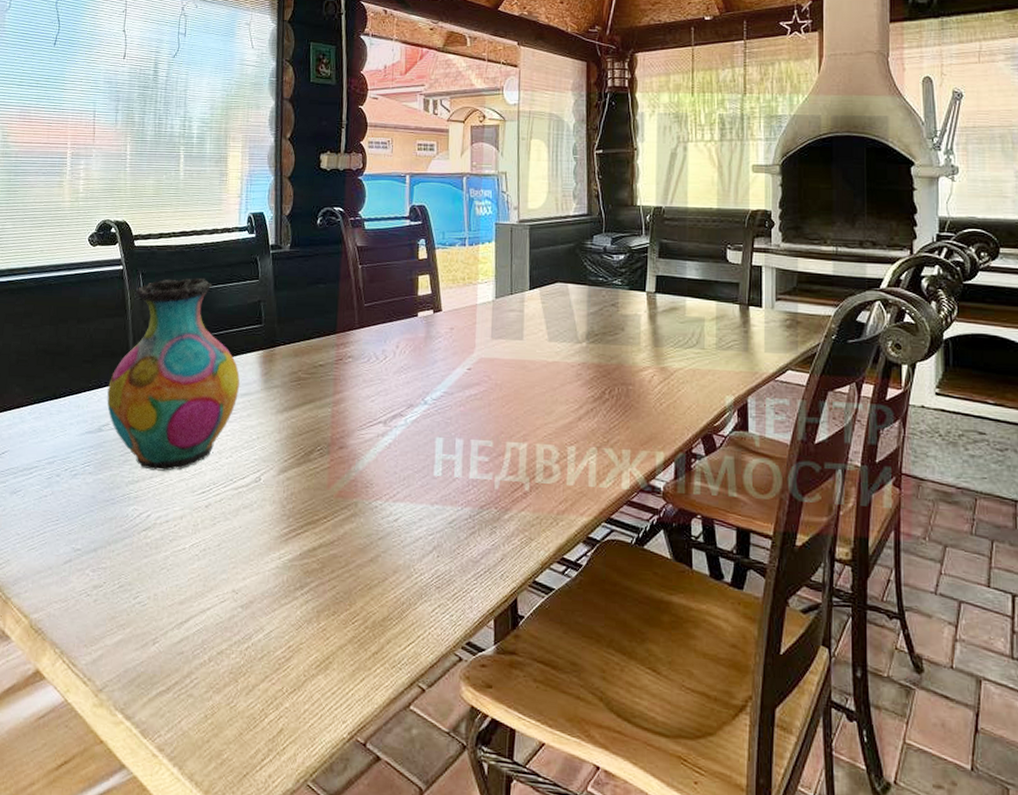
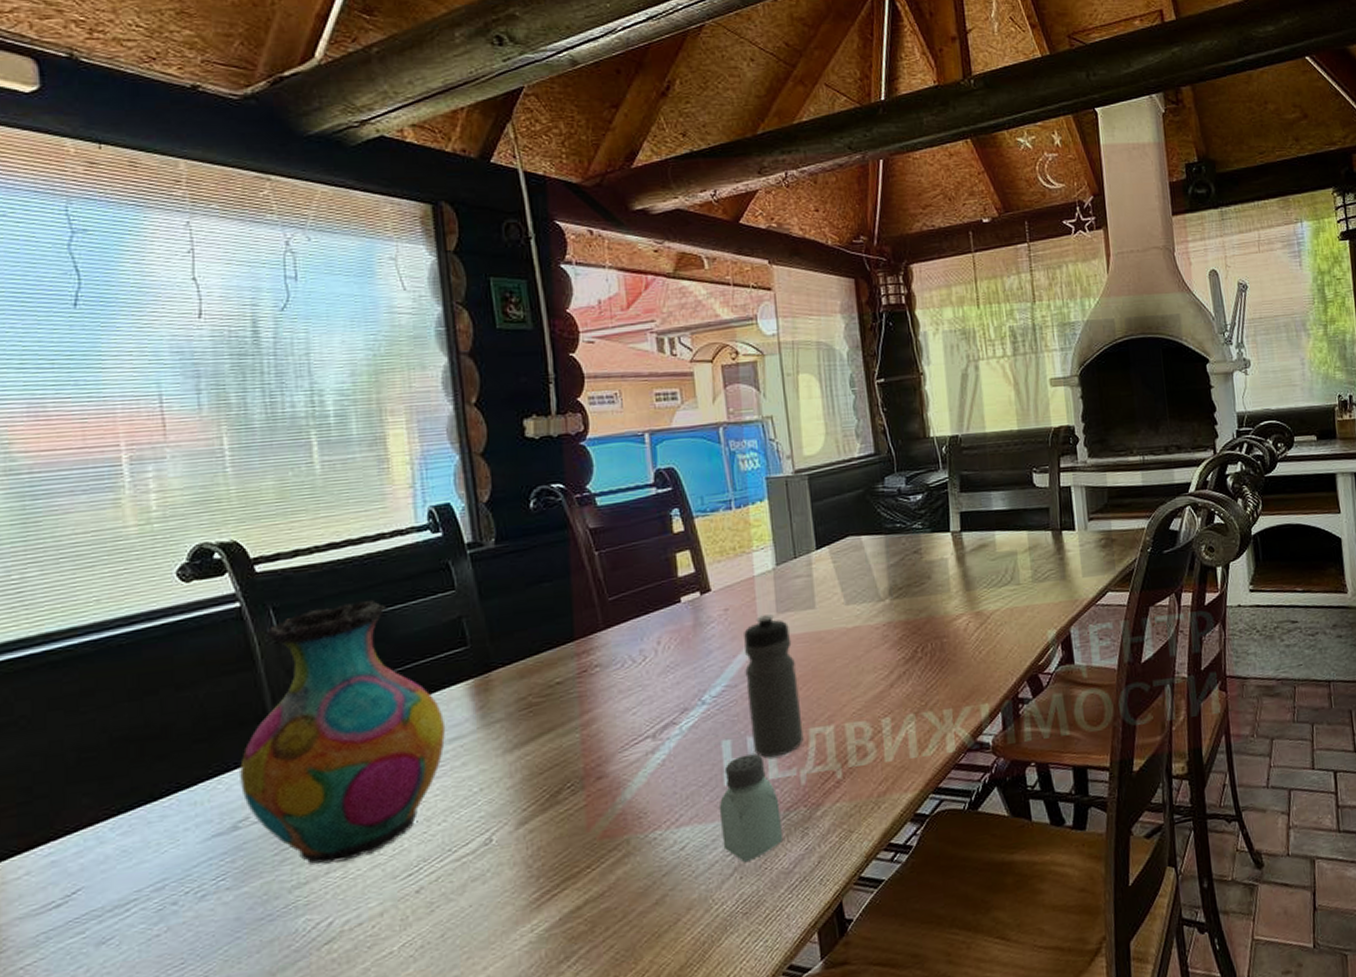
saltshaker: none [427,453,476,545] -> present [719,754,782,863]
water bottle: none [460,338,502,461] -> present [744,614,804,758]

